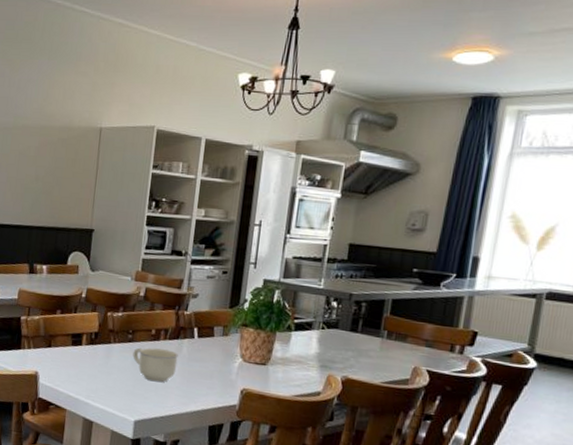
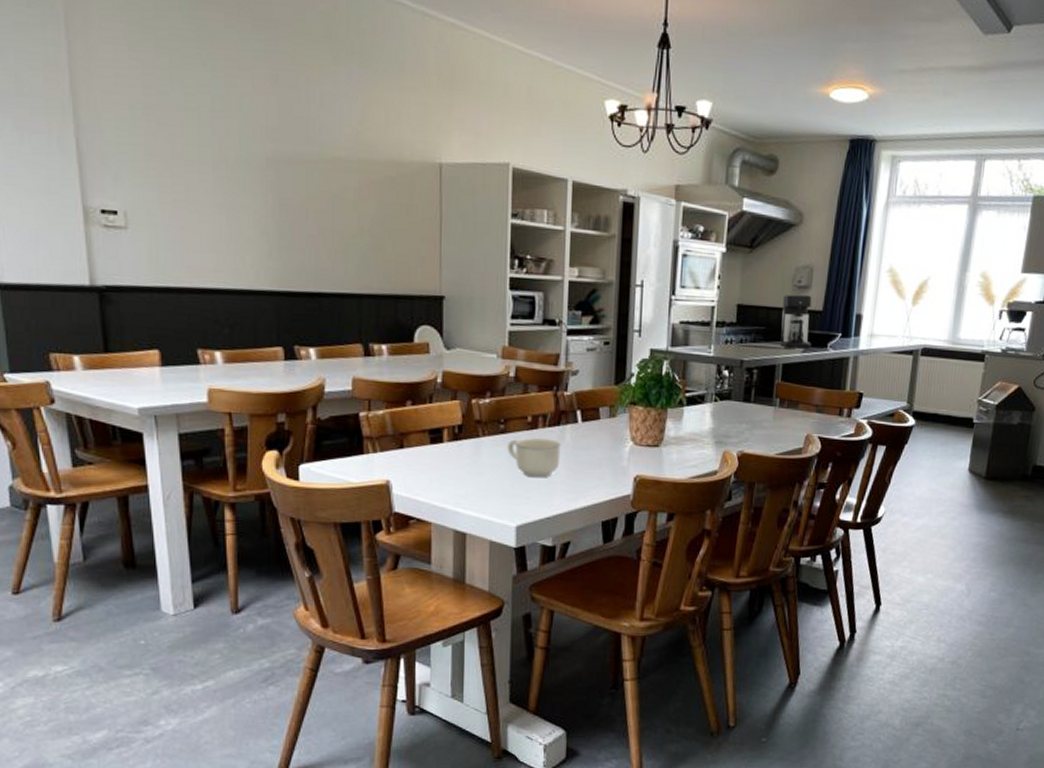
coffee maker: none [390,236,426,287] -> present [780,294,812,349]

